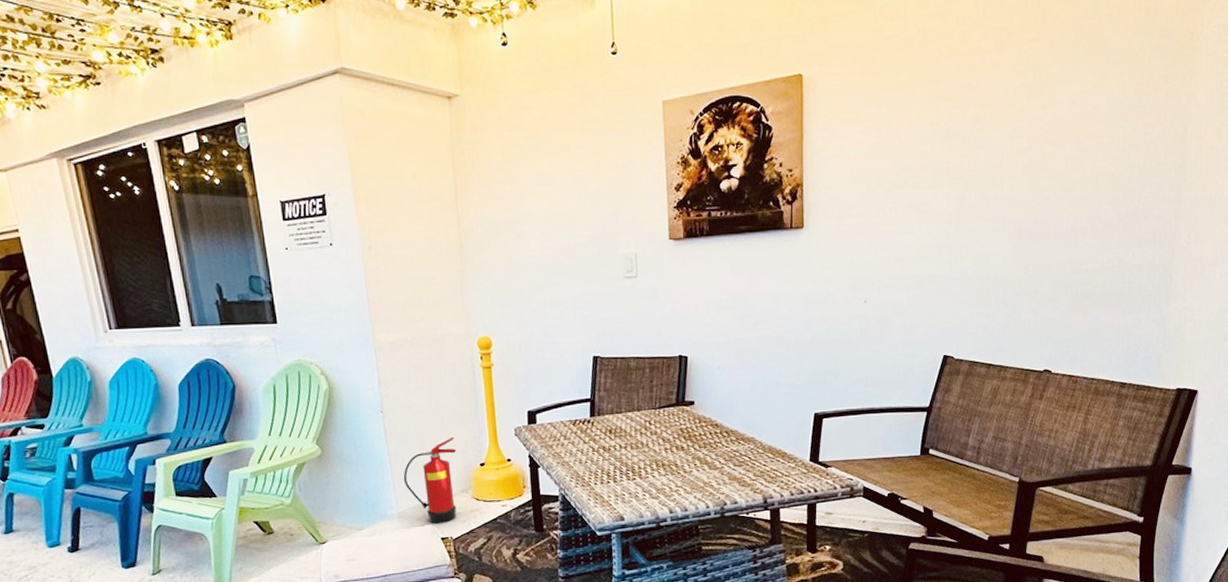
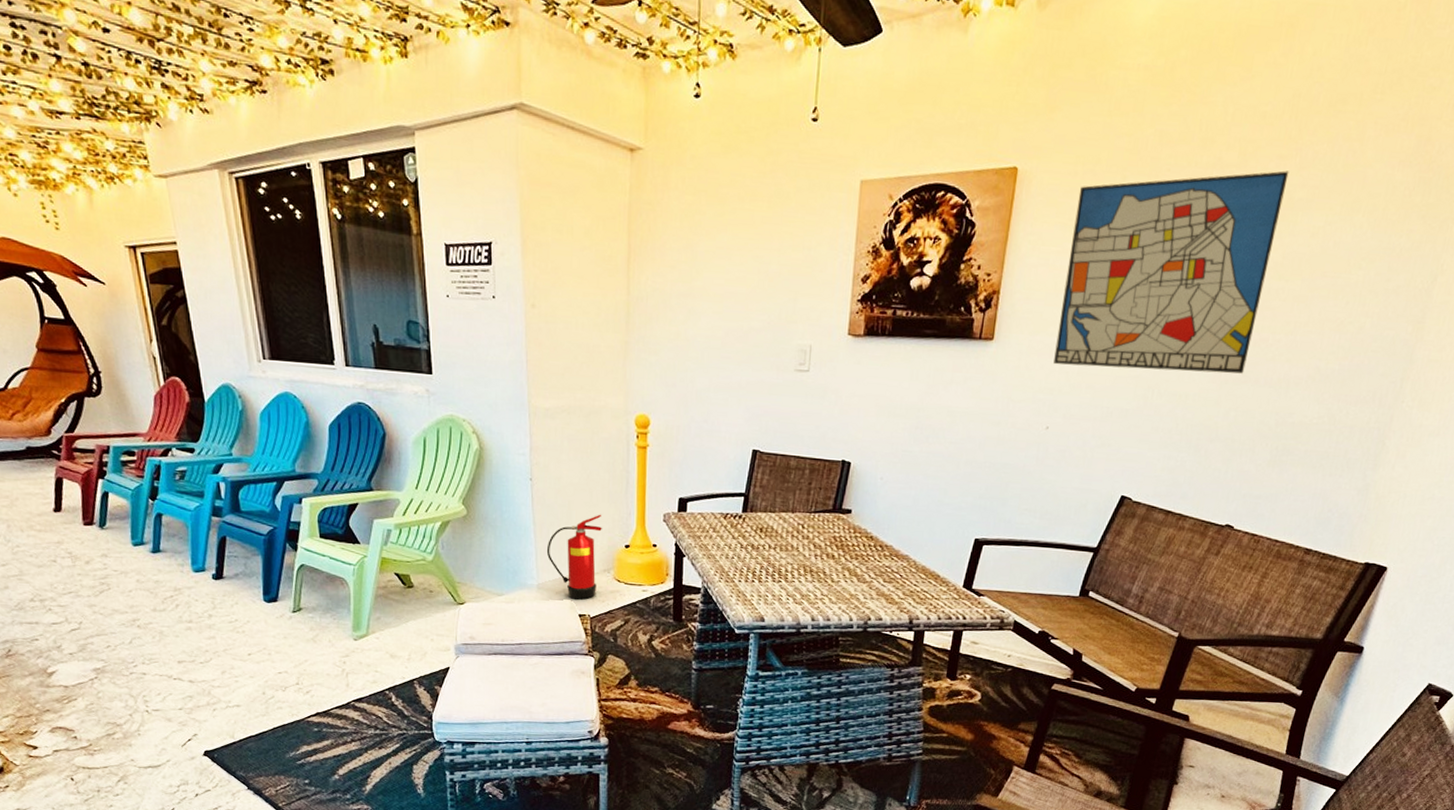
wall art: none [860,51,1042,244] -> present [1053,170,1289,374]

